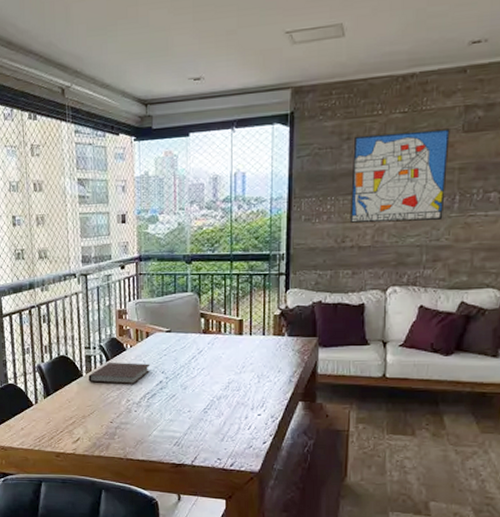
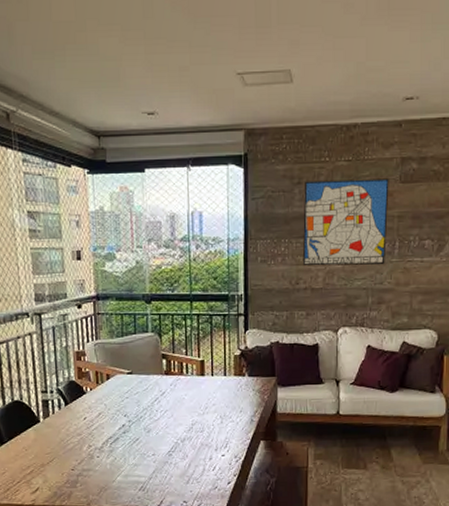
notebook: present [88,363,151,385] -> none [46,406,113,430]

